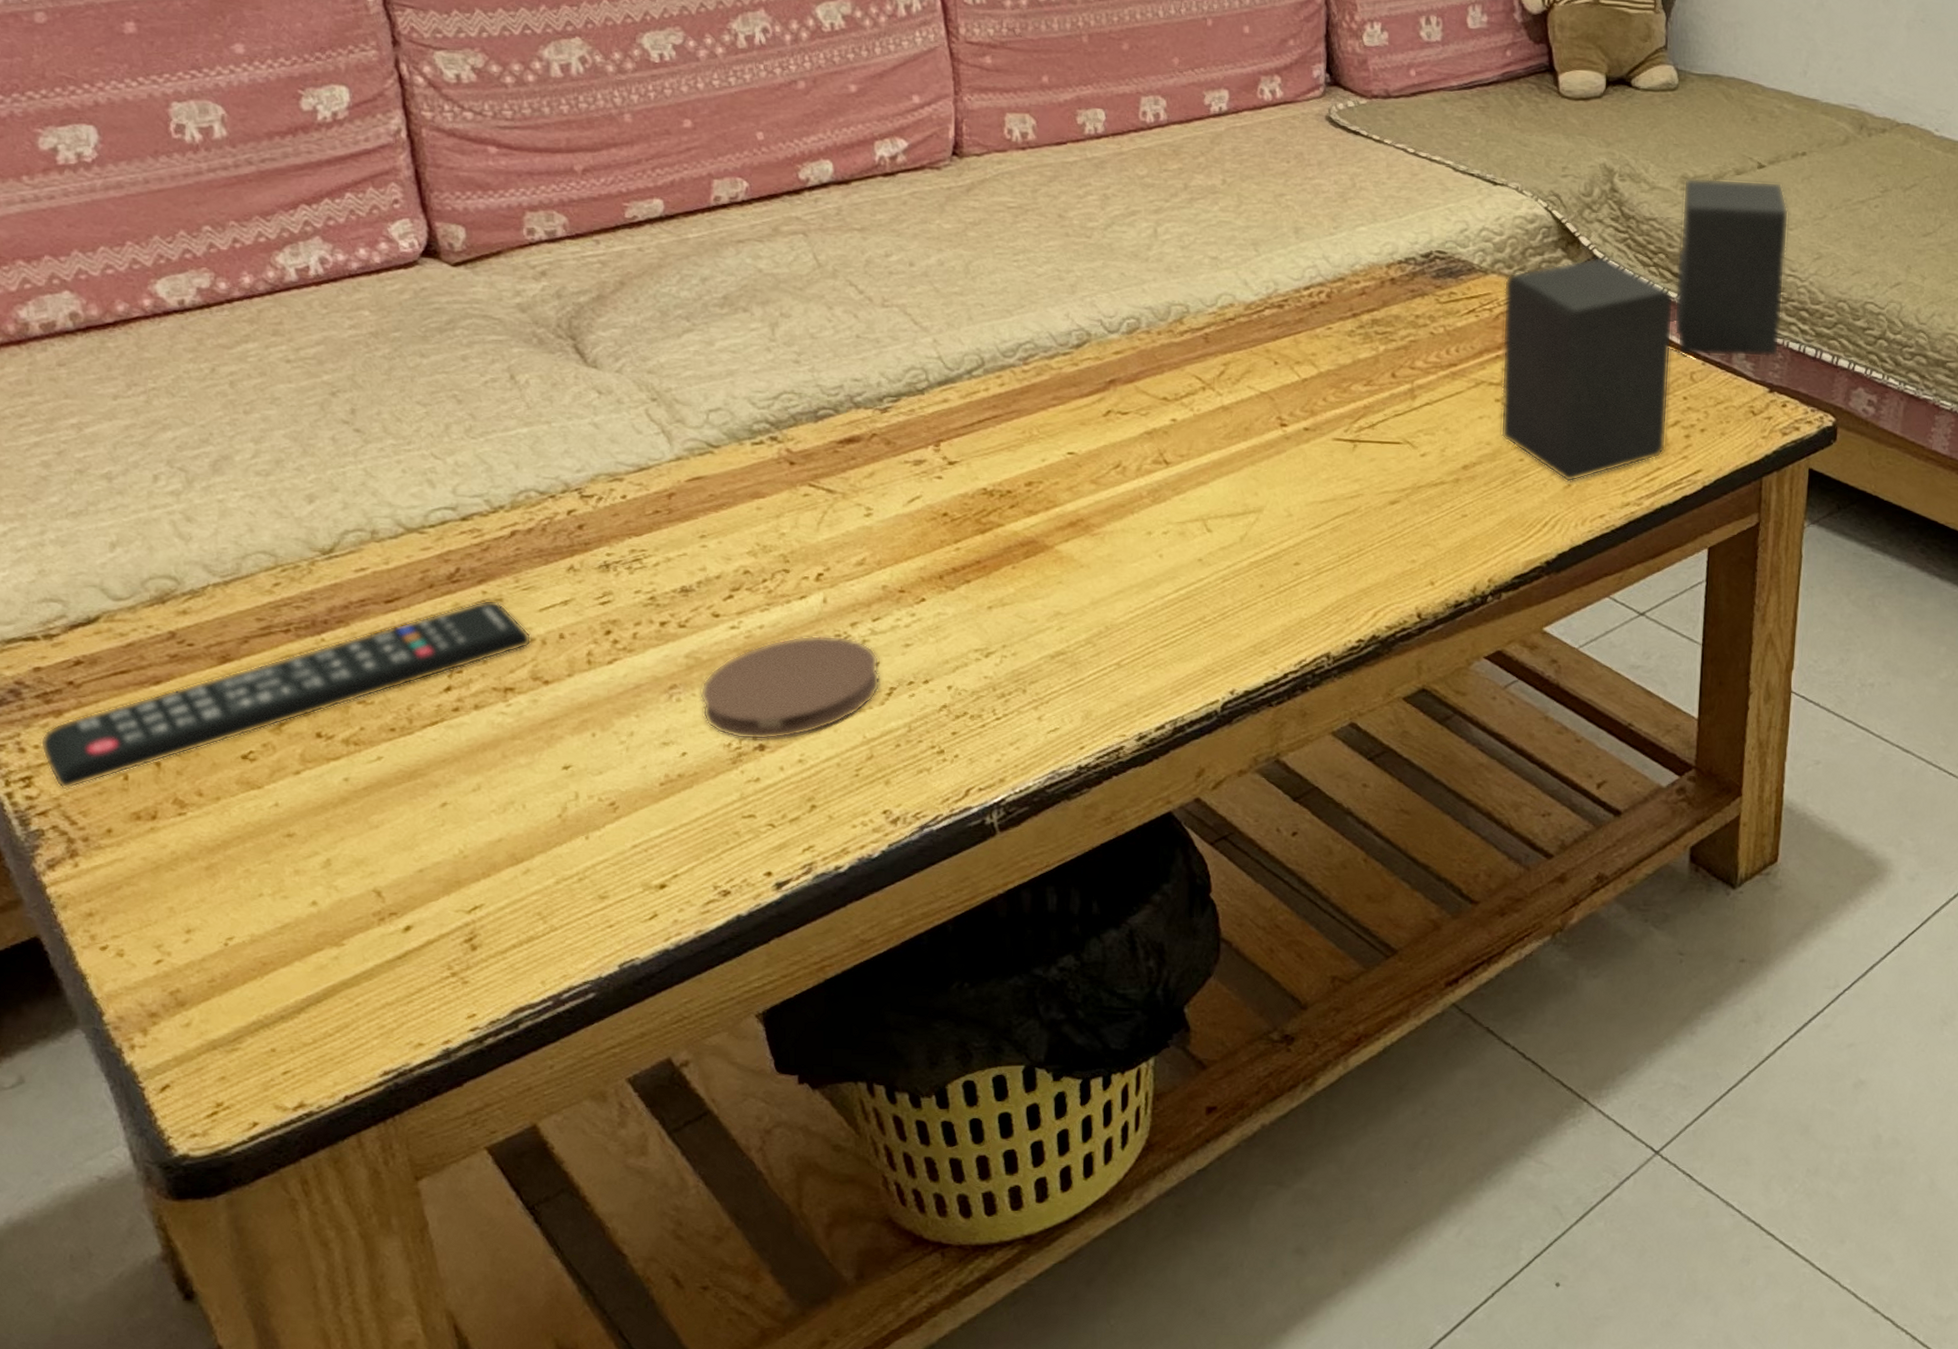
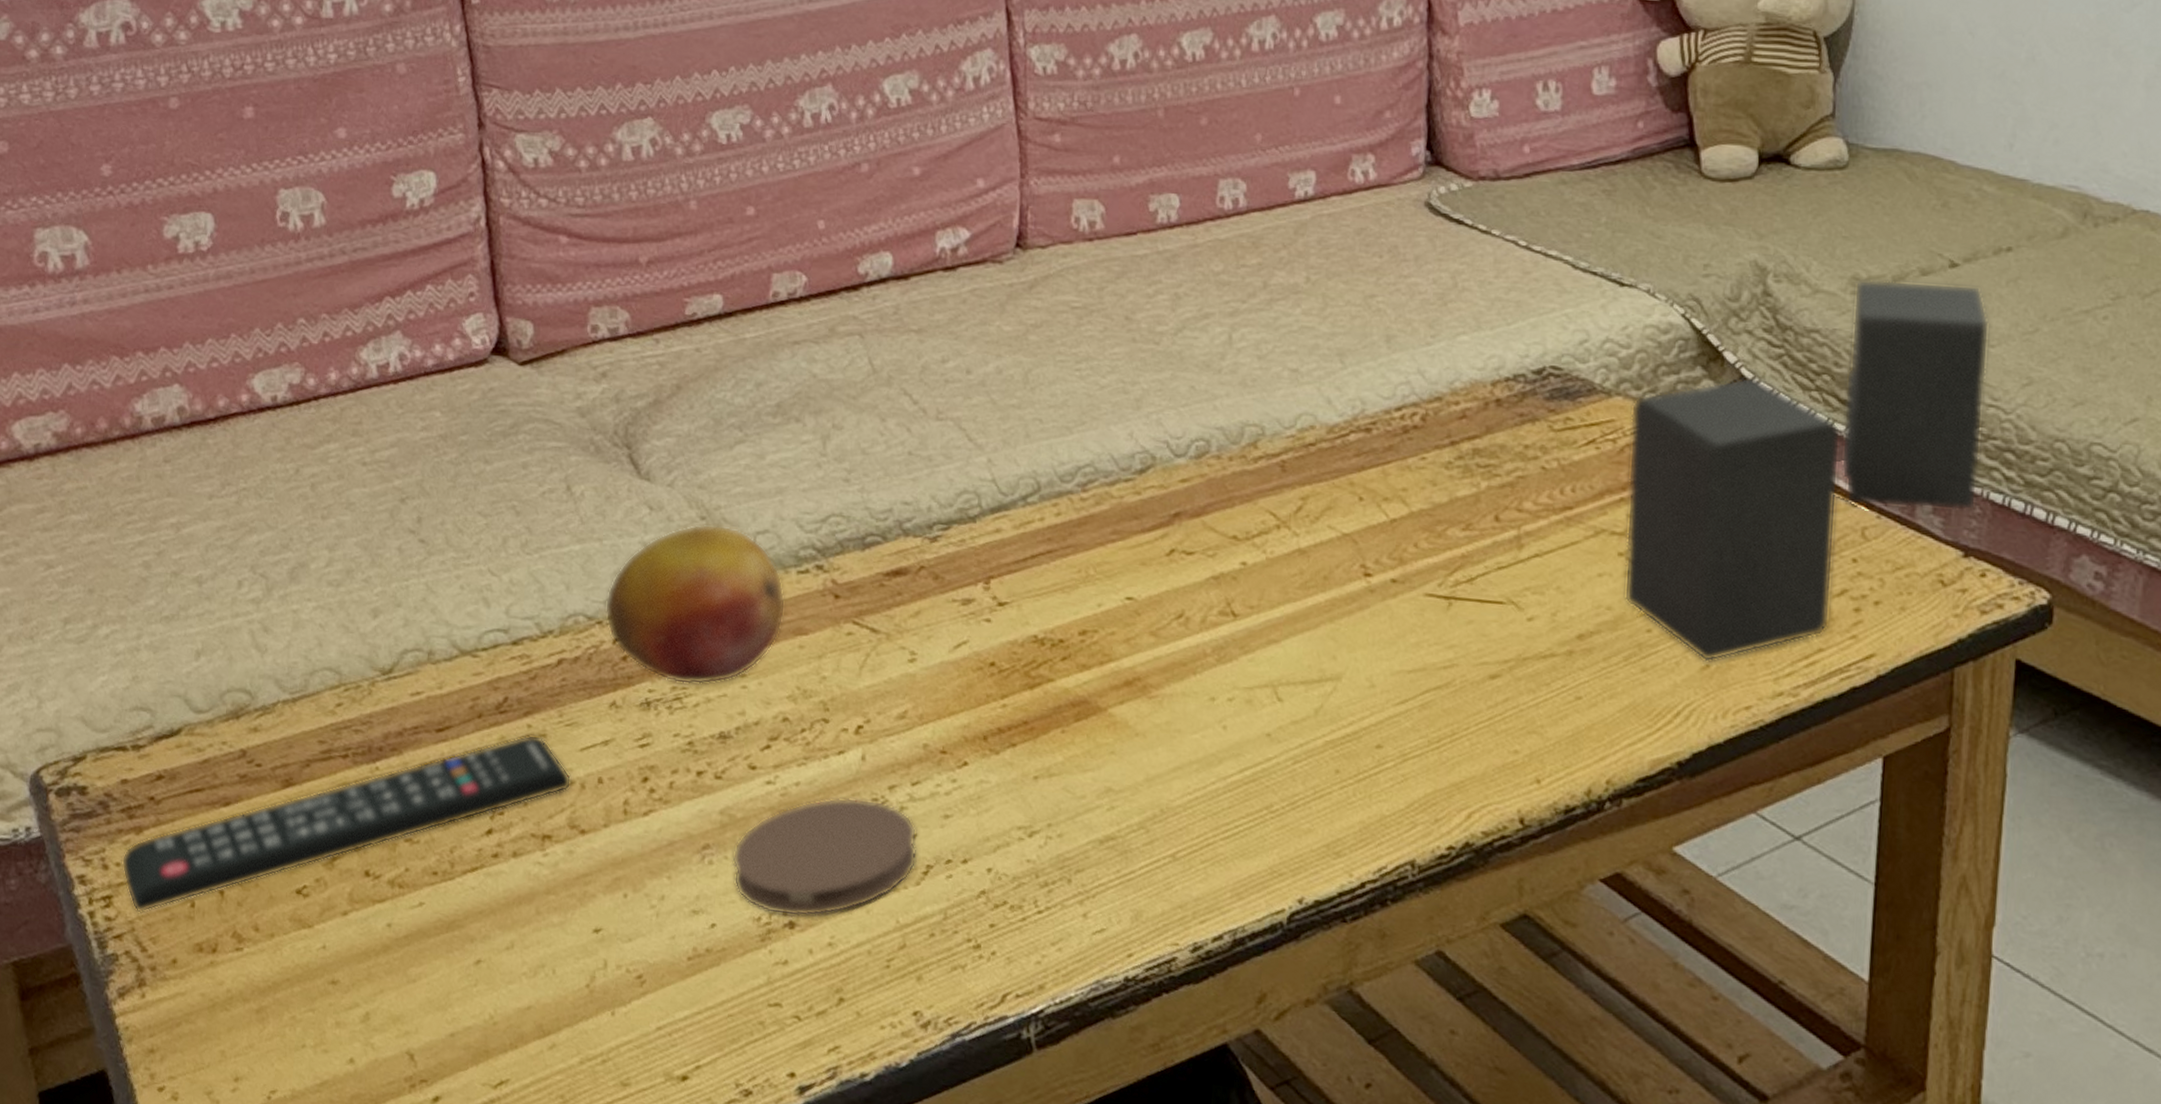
fruit: none [557,404,742,547] -> present [604,523,786,685]

